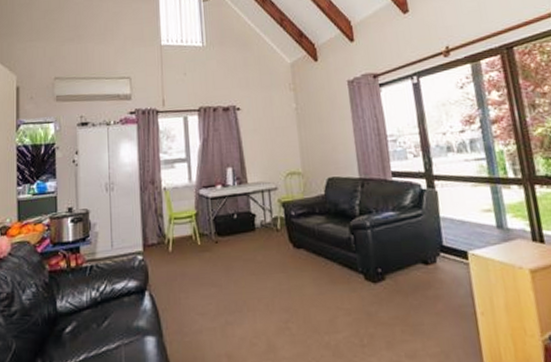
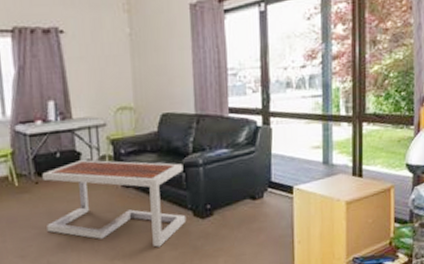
coffee table: none [221,221,358,312] -> present [42,160,187,247]

